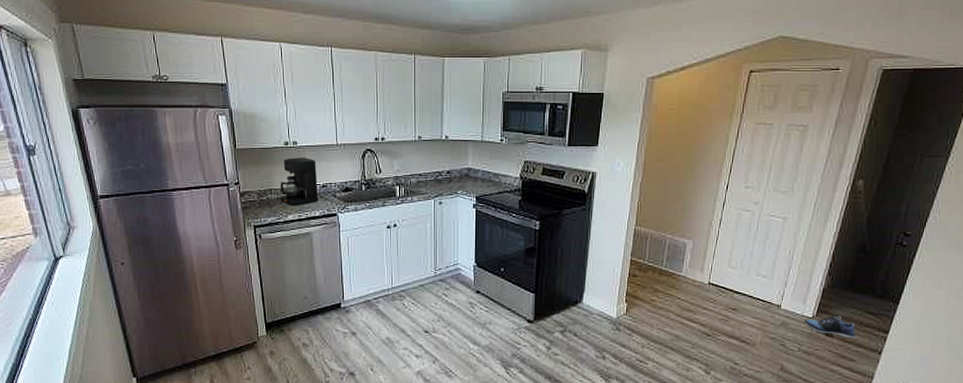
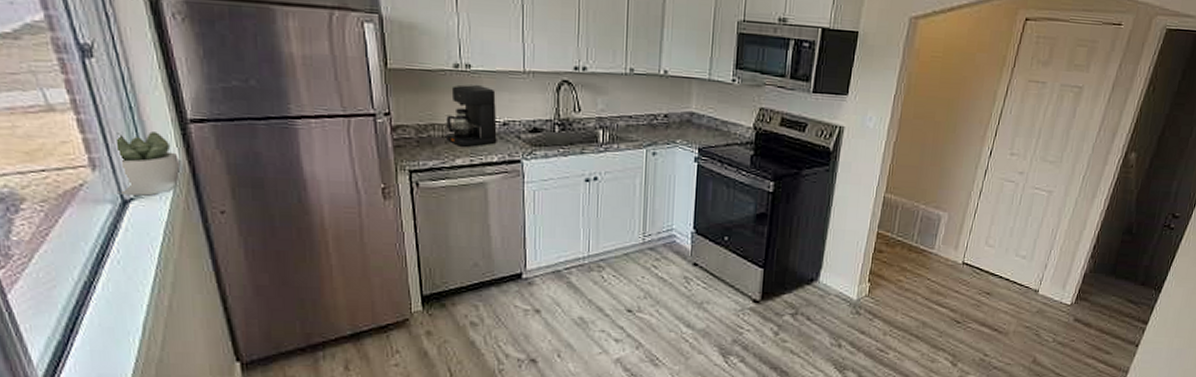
succulent plant: none [51,206,94,255] -> present [117,131,181,197]
shoe: present [803,316,857,339] -> none [1060,303,1115,330]

